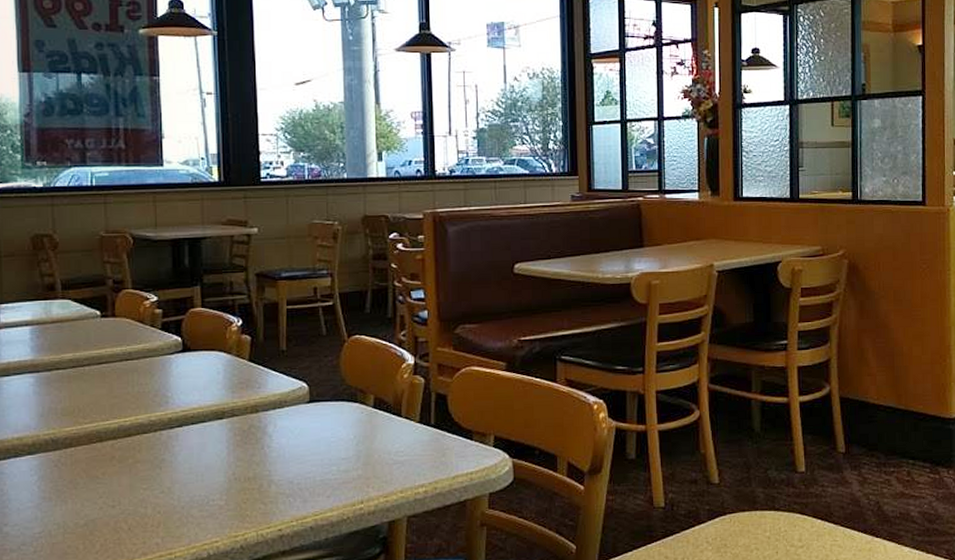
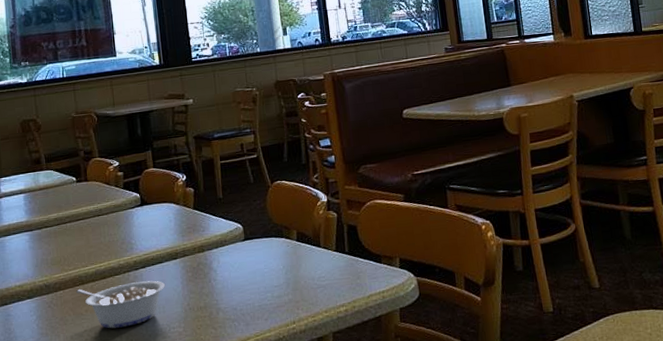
legume: none [92,442,206,497] -> present [76,280,165,329]

